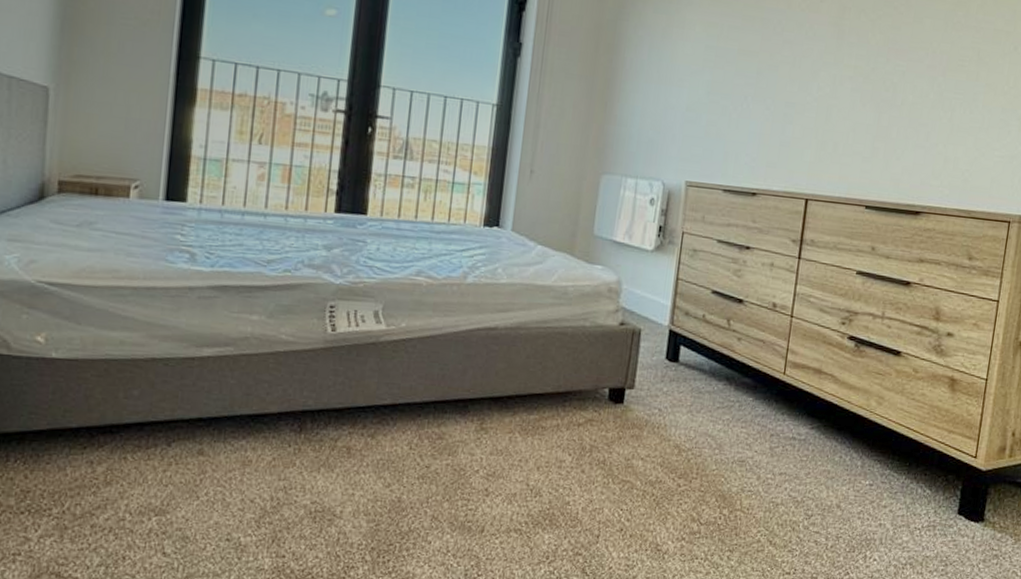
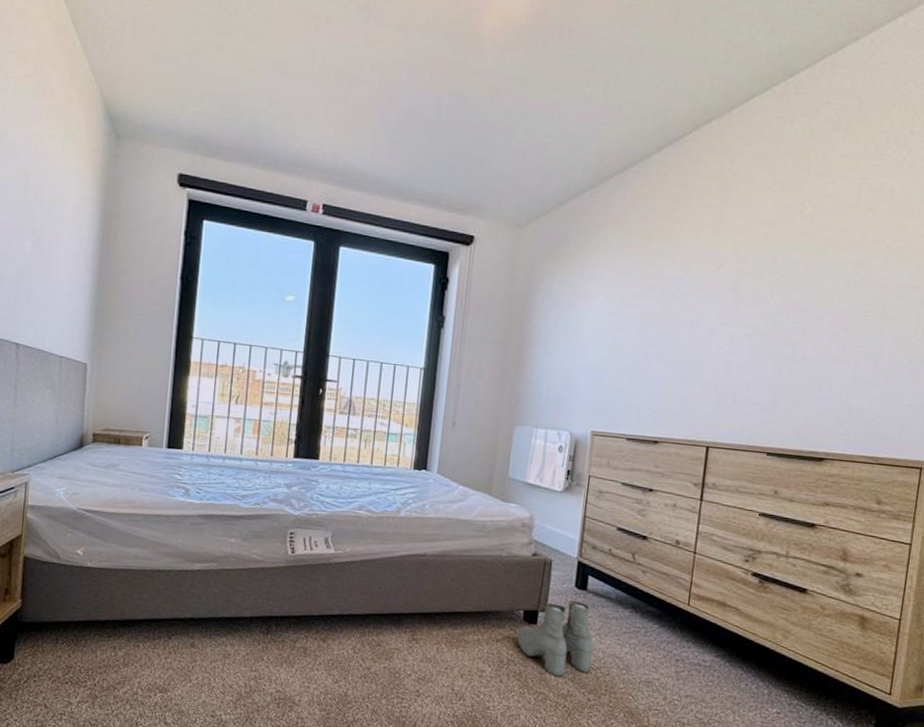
boots: none [601,375,686,462] -> present [516,601,595,677]

